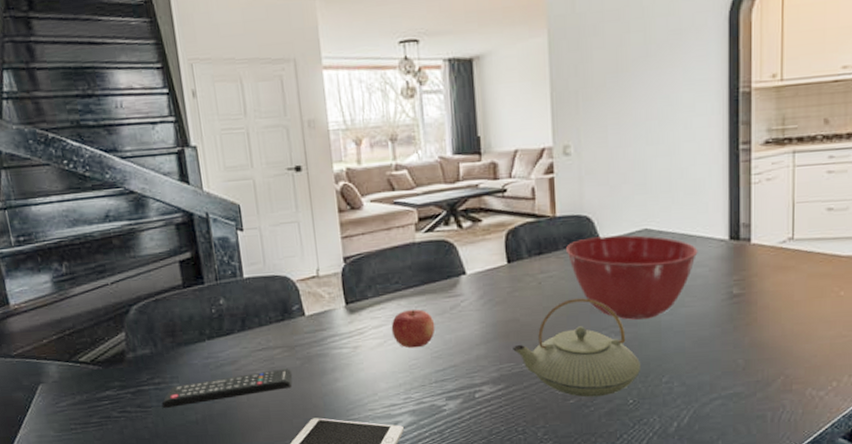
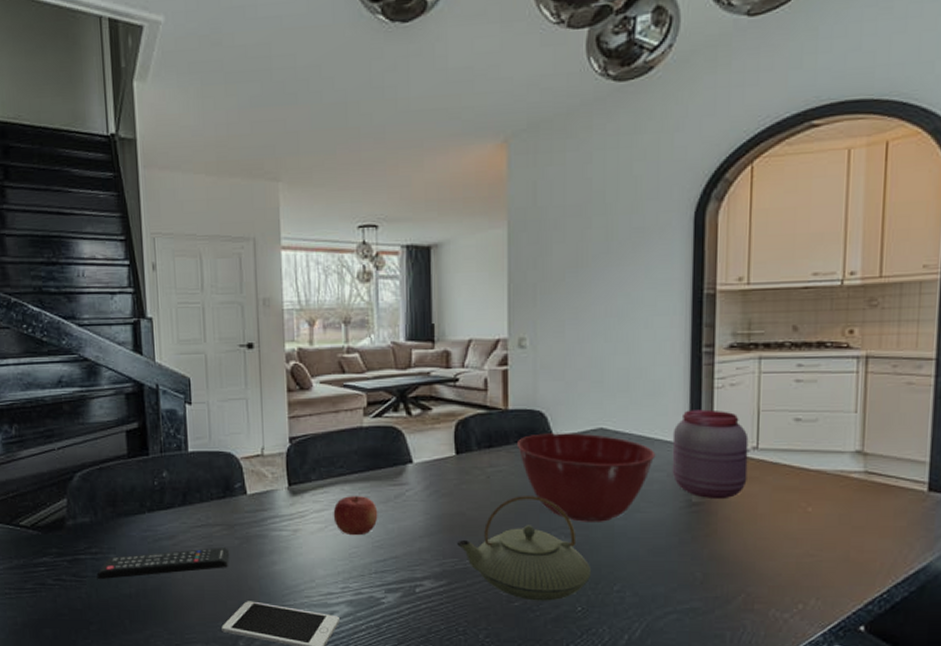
jar: none [713,204,785,290] -> present [672,409,749,500]

